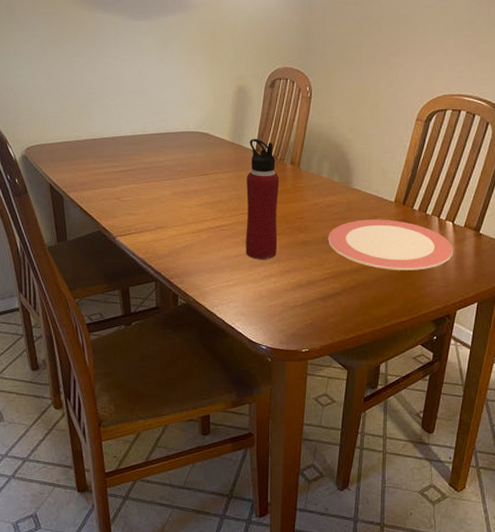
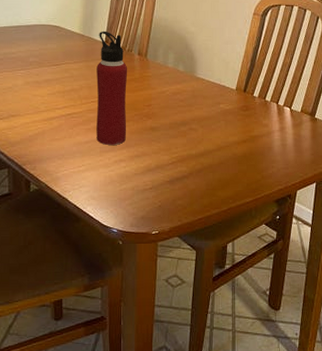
plate: present [328,219,454,270] -> none [174,106,292,153]

